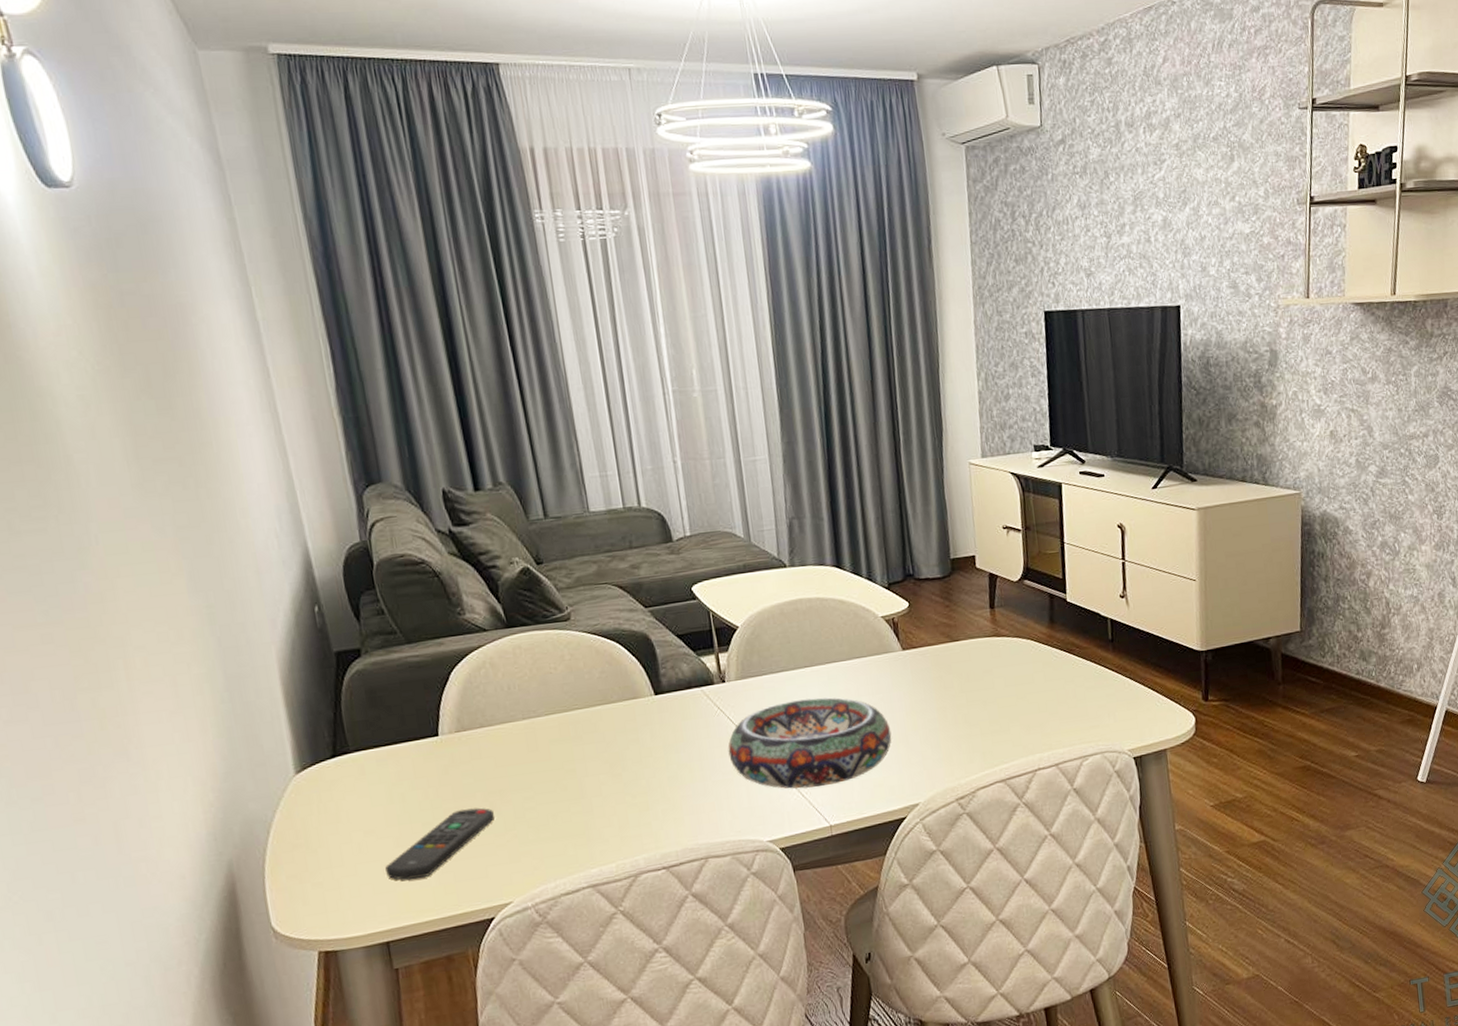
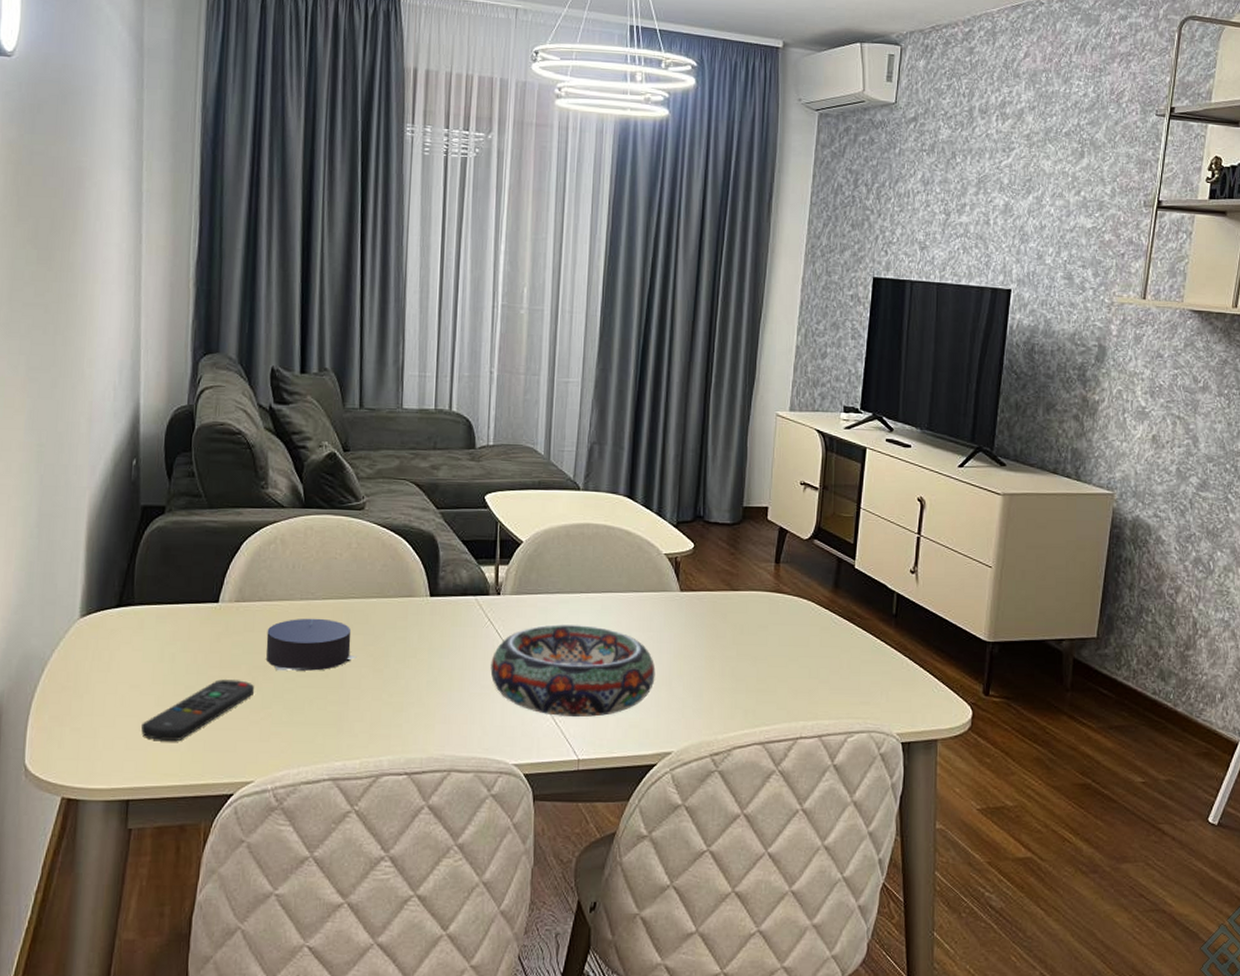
candle: none [494,734,593,793] -> present [266,618,357,671]

